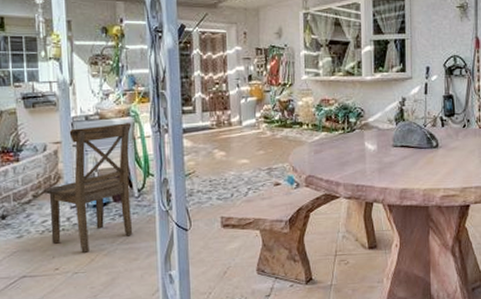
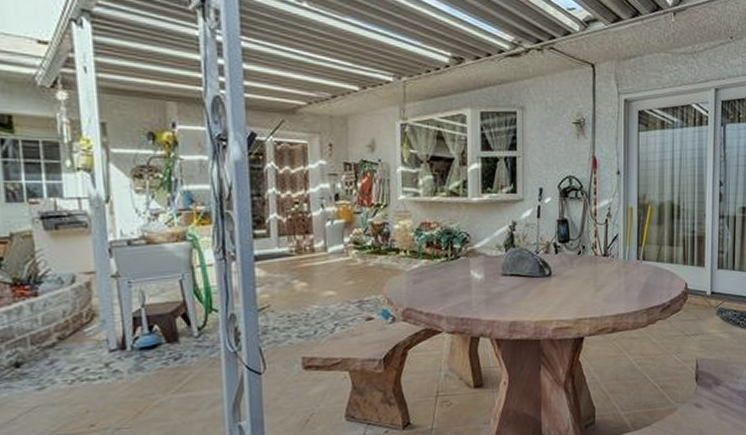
dining chair: present [43,123,133,253] -> none [72,249,192,405]

